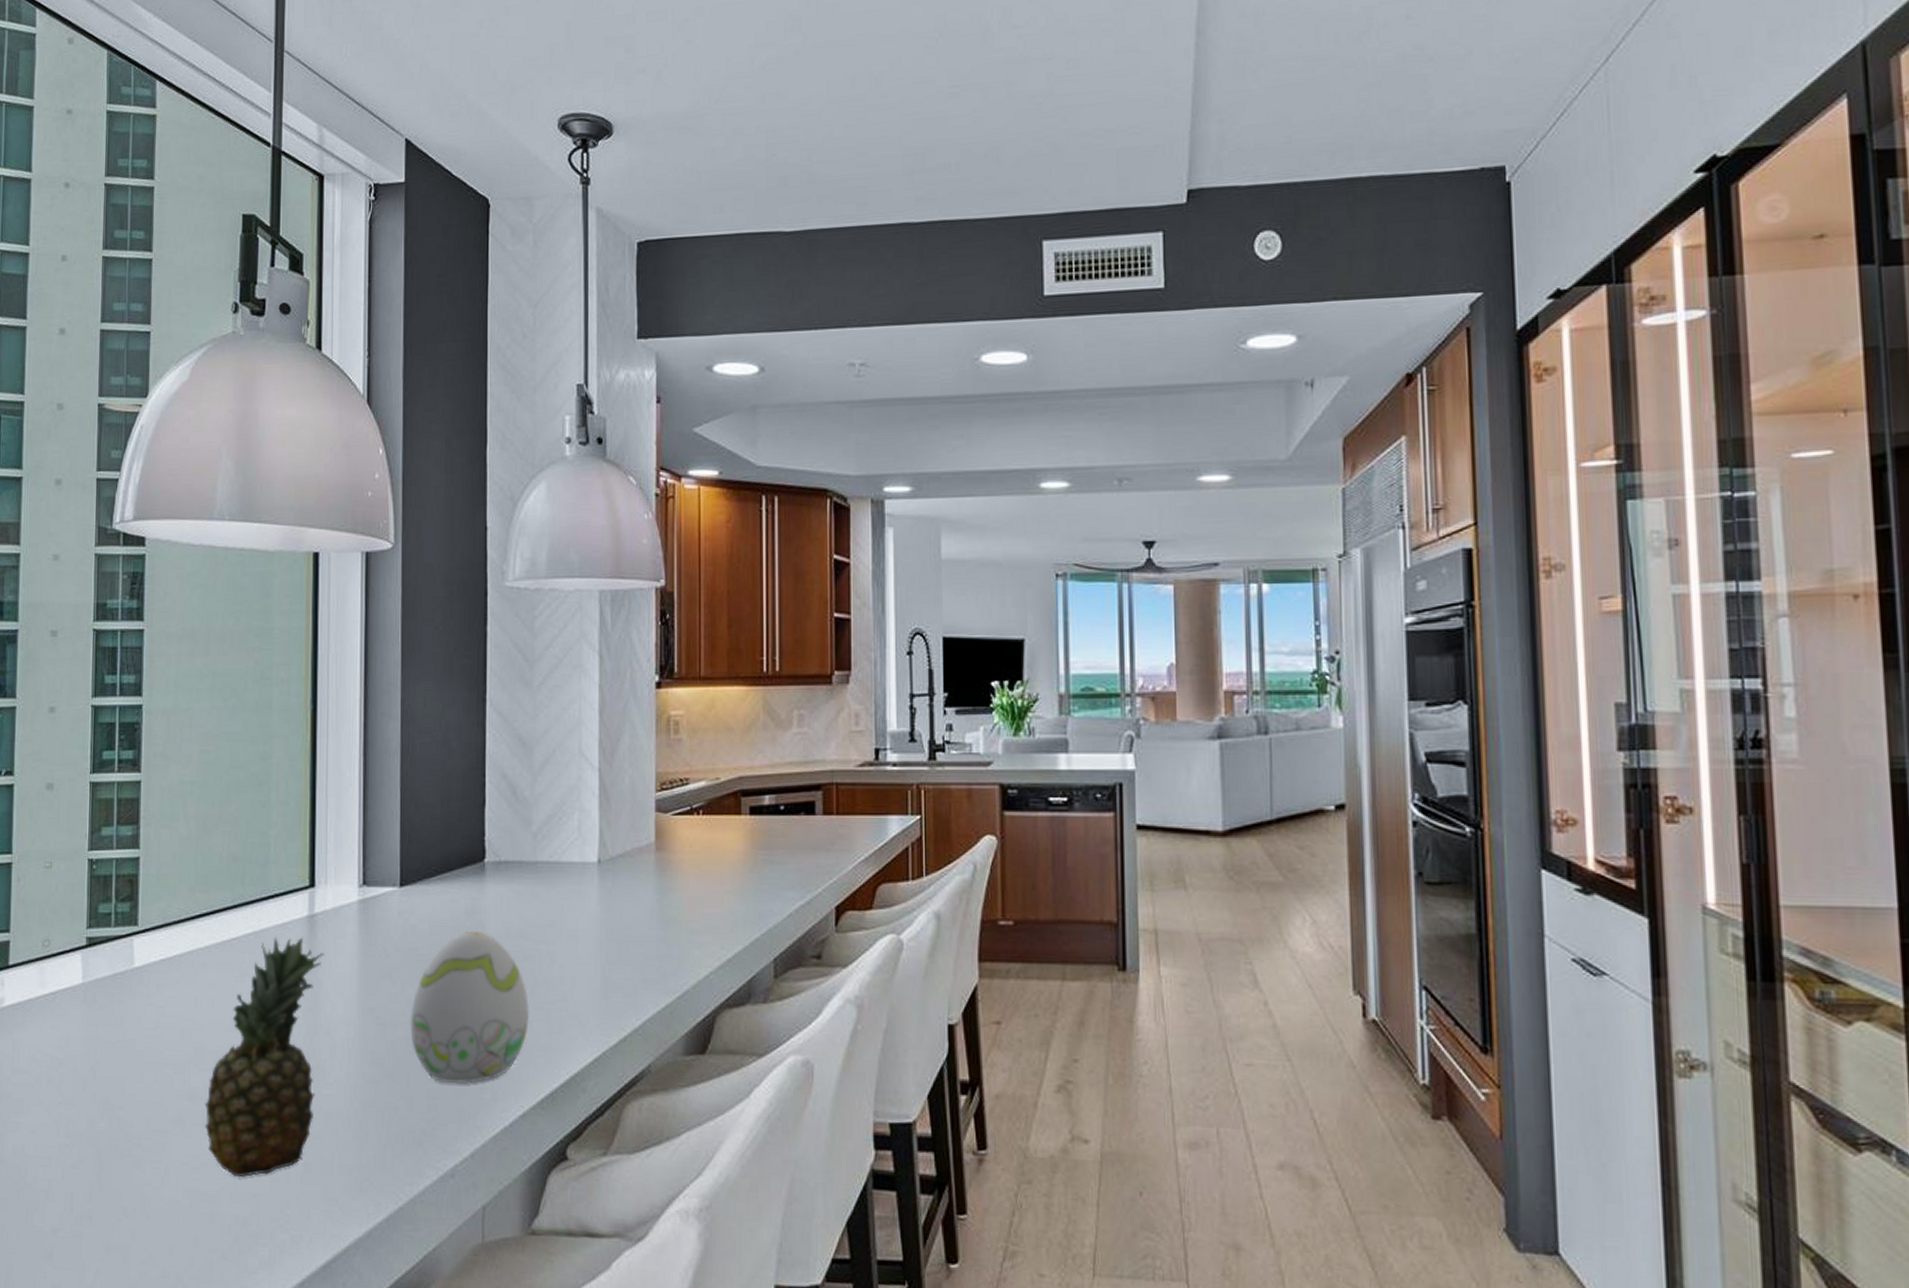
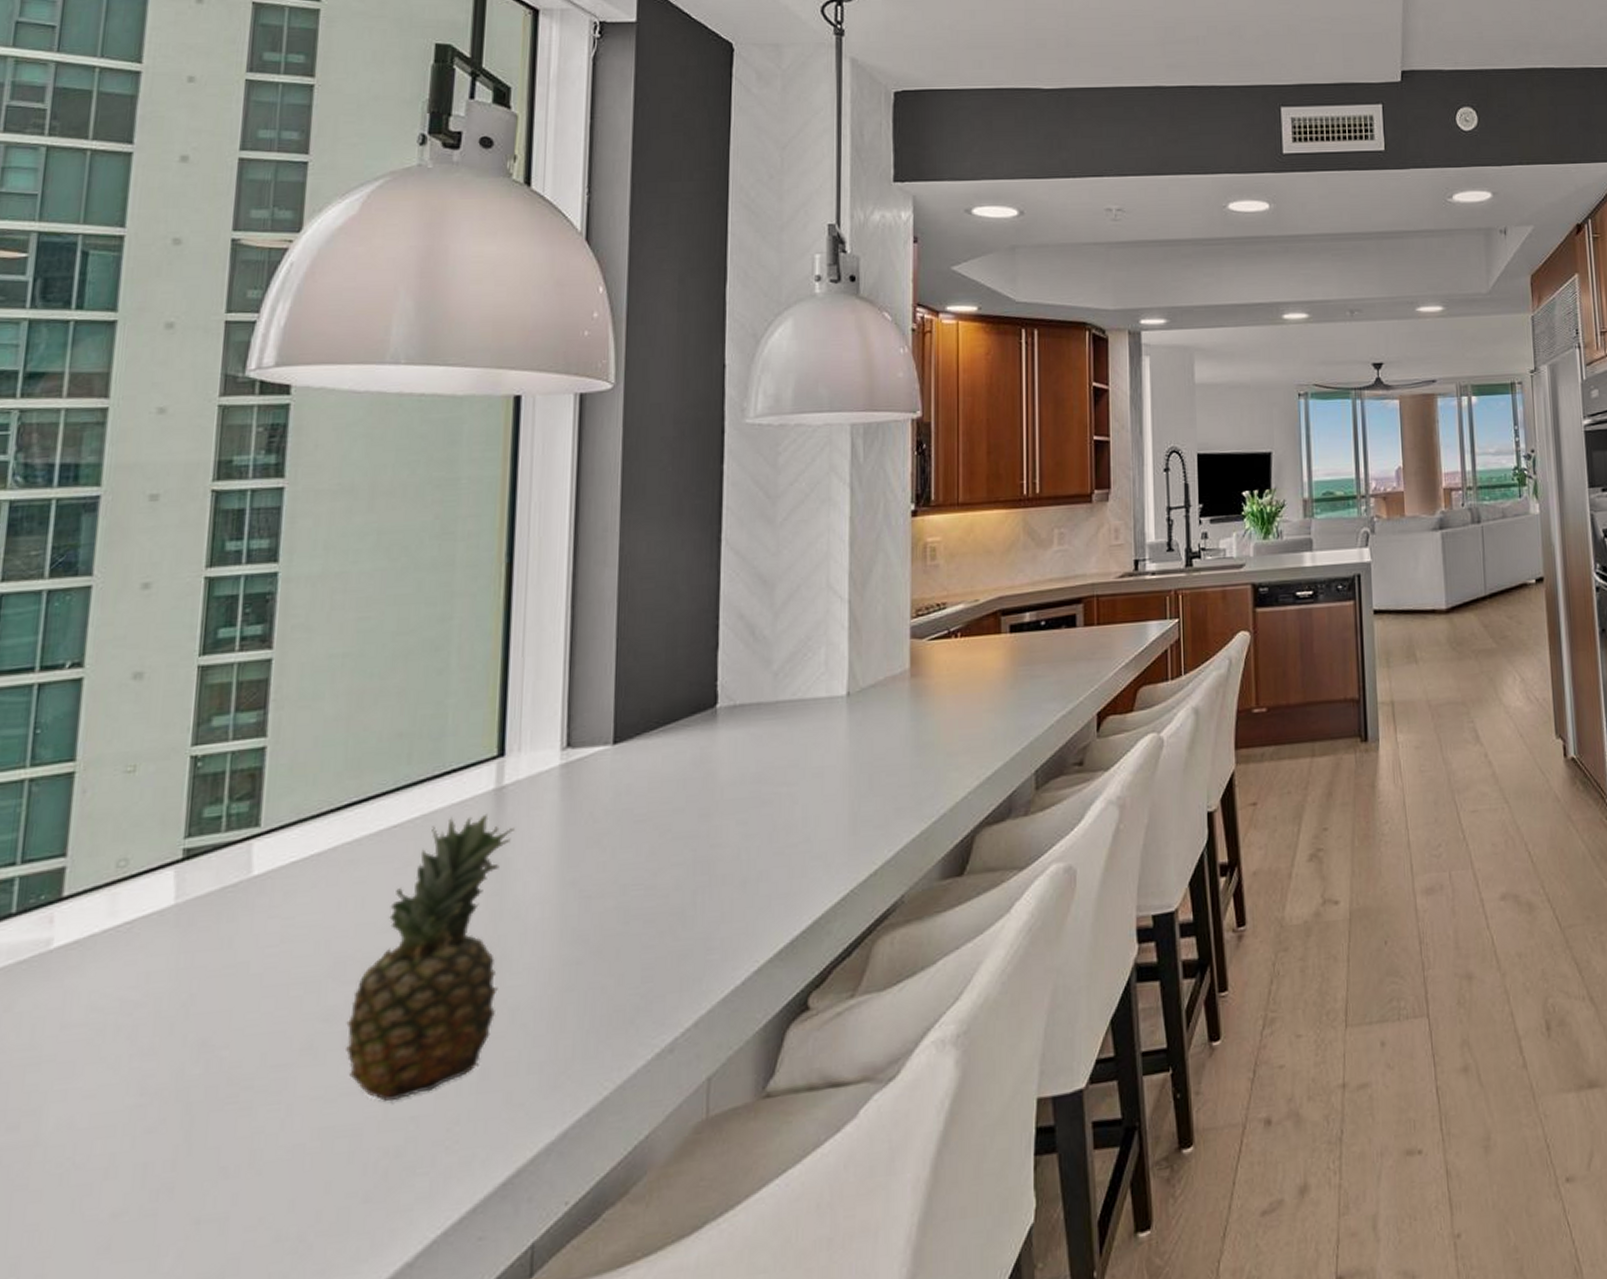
decorative egg: present [410,932,530,1085] -> none [622,782,768,951]

